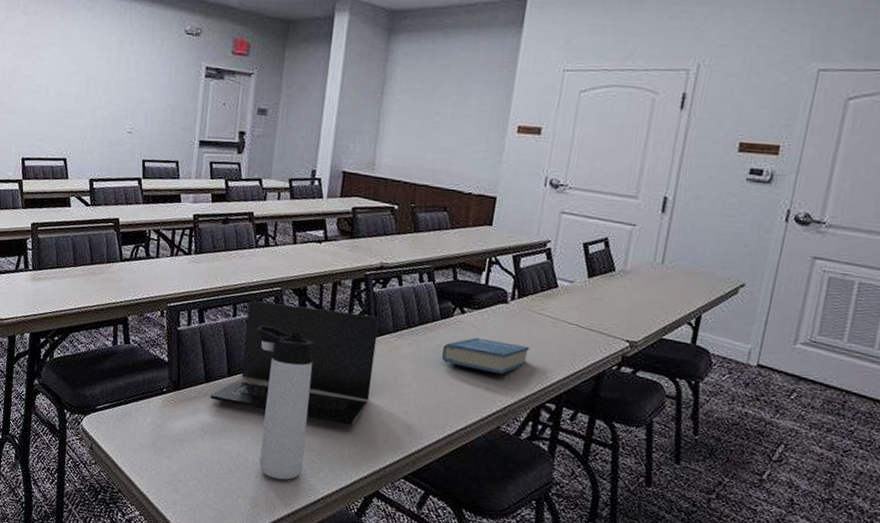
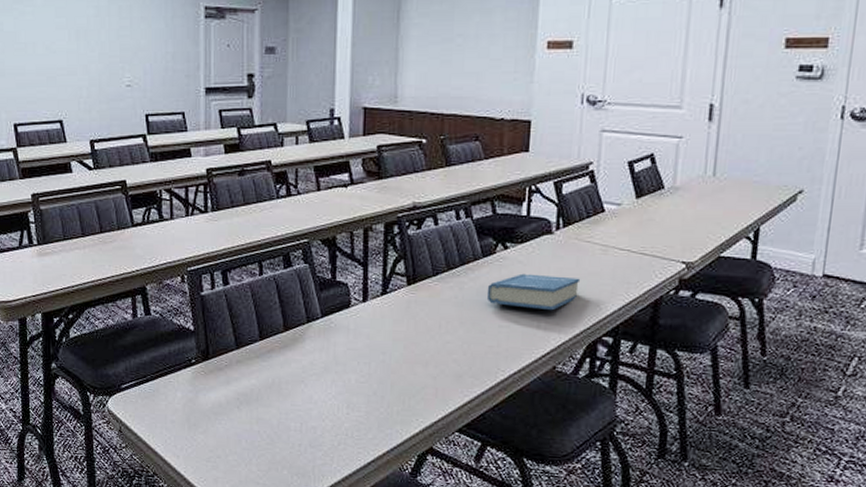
laptop: present [210,299,380,426] -> none [243,255,417,380]
thermos bottle: present [257,325,314,480] -> none [287,282,350,446]

